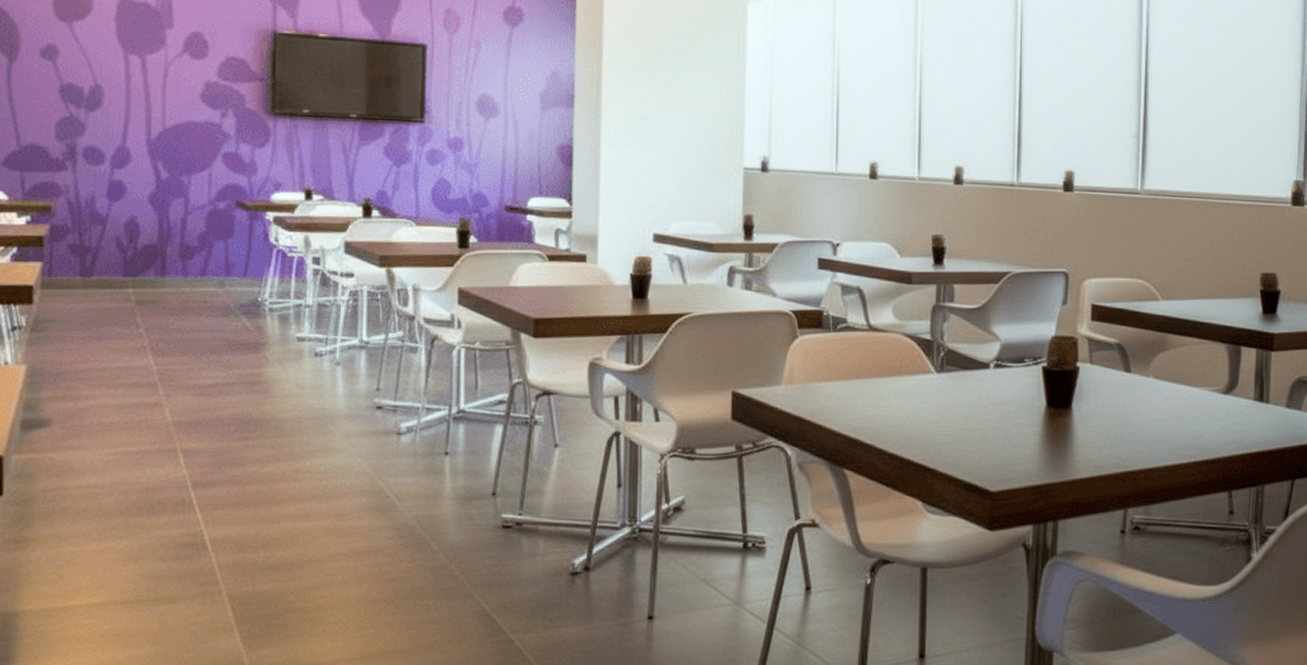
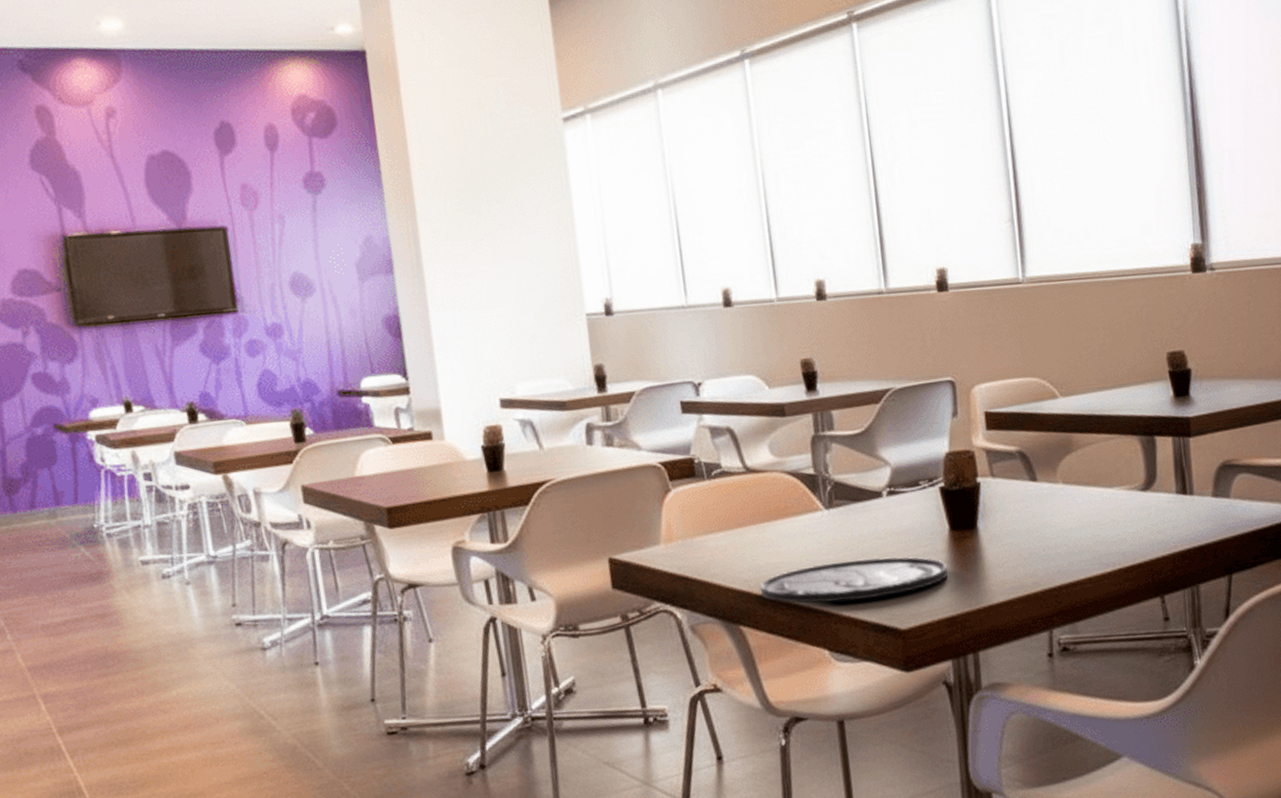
plate: none [867,422,1039,460] -> present [759,556,948,604]

